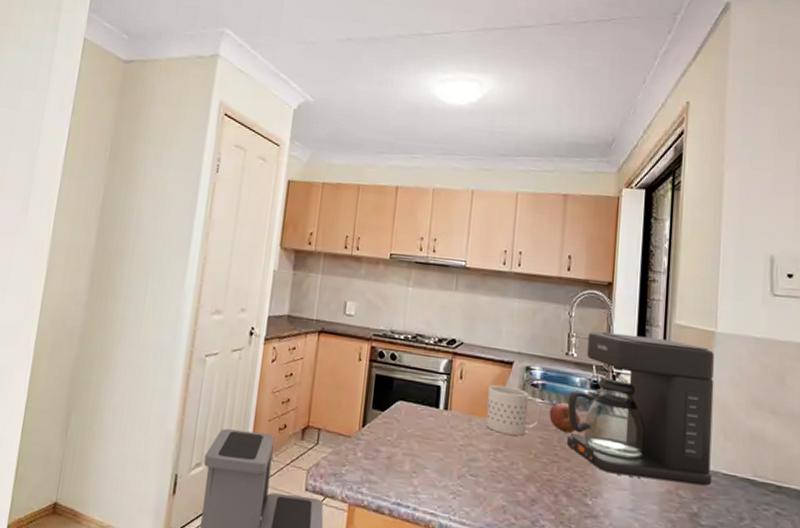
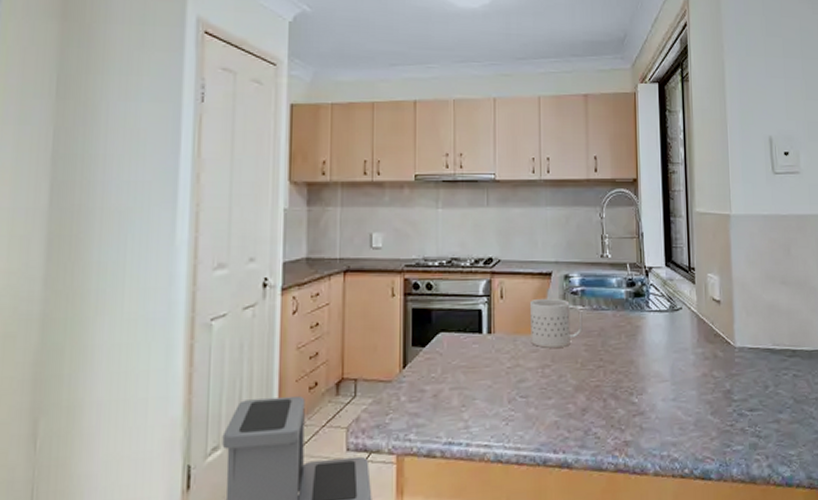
fruit: present [549,402,581,434] -> none [591,306,621,336]
coffee maker: present [566,331,714,487] -> none [607,228,740,368]

